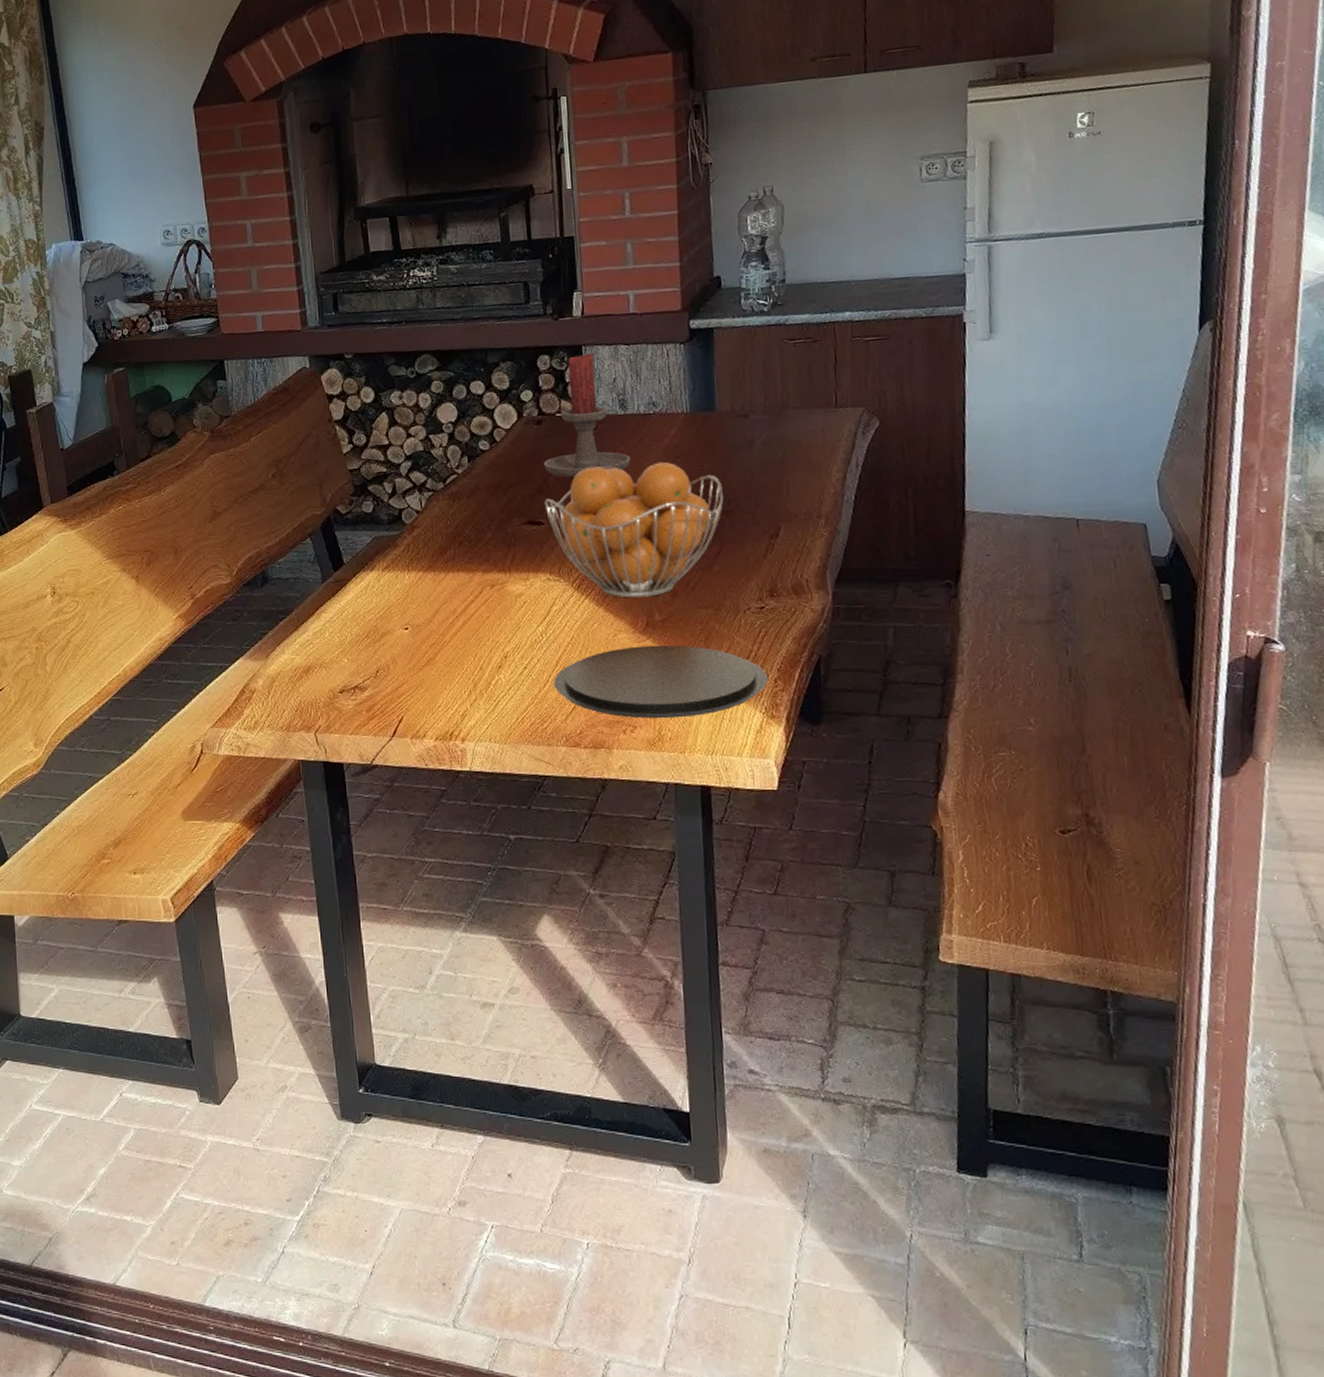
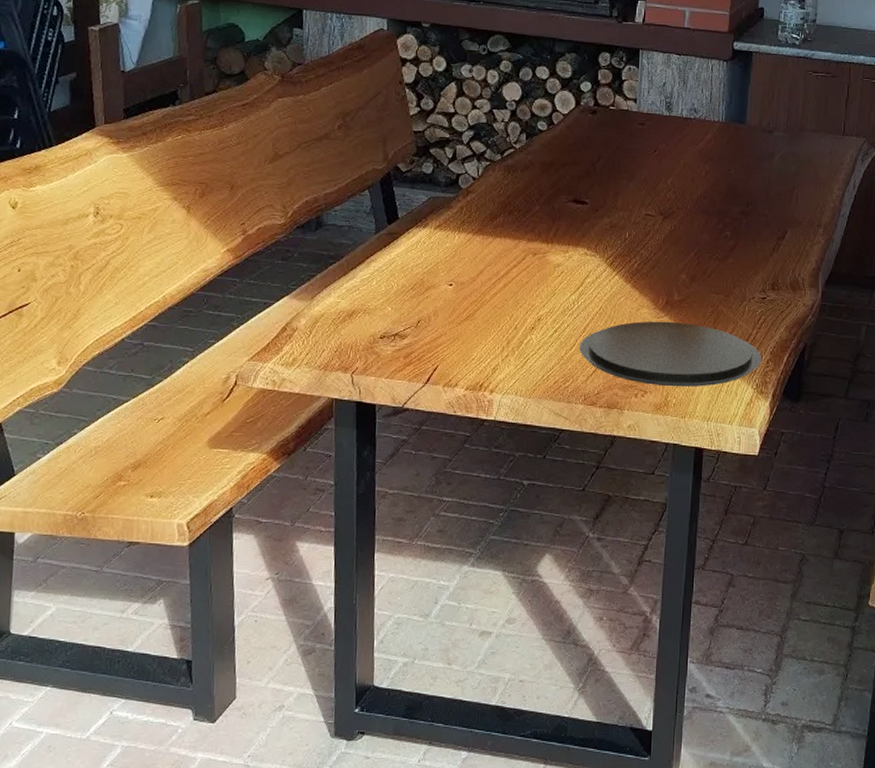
candle holder: present [544,353,631,478] -> none [594,57,670,165]
fruit basket: present [544,461,724,598] -> none [590,158,744,279]

